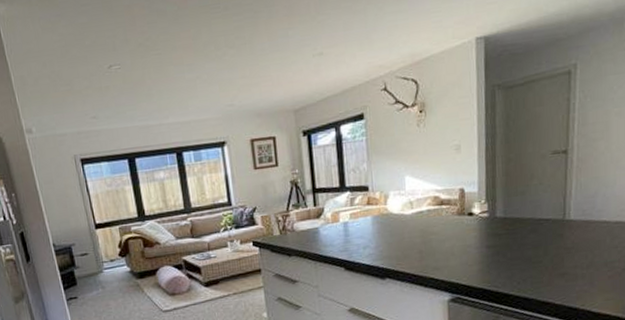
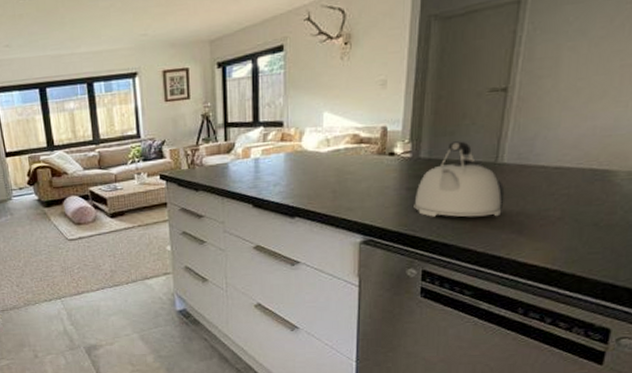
kettle: none [494,200,574,273] -> present [414,141,502,217]

